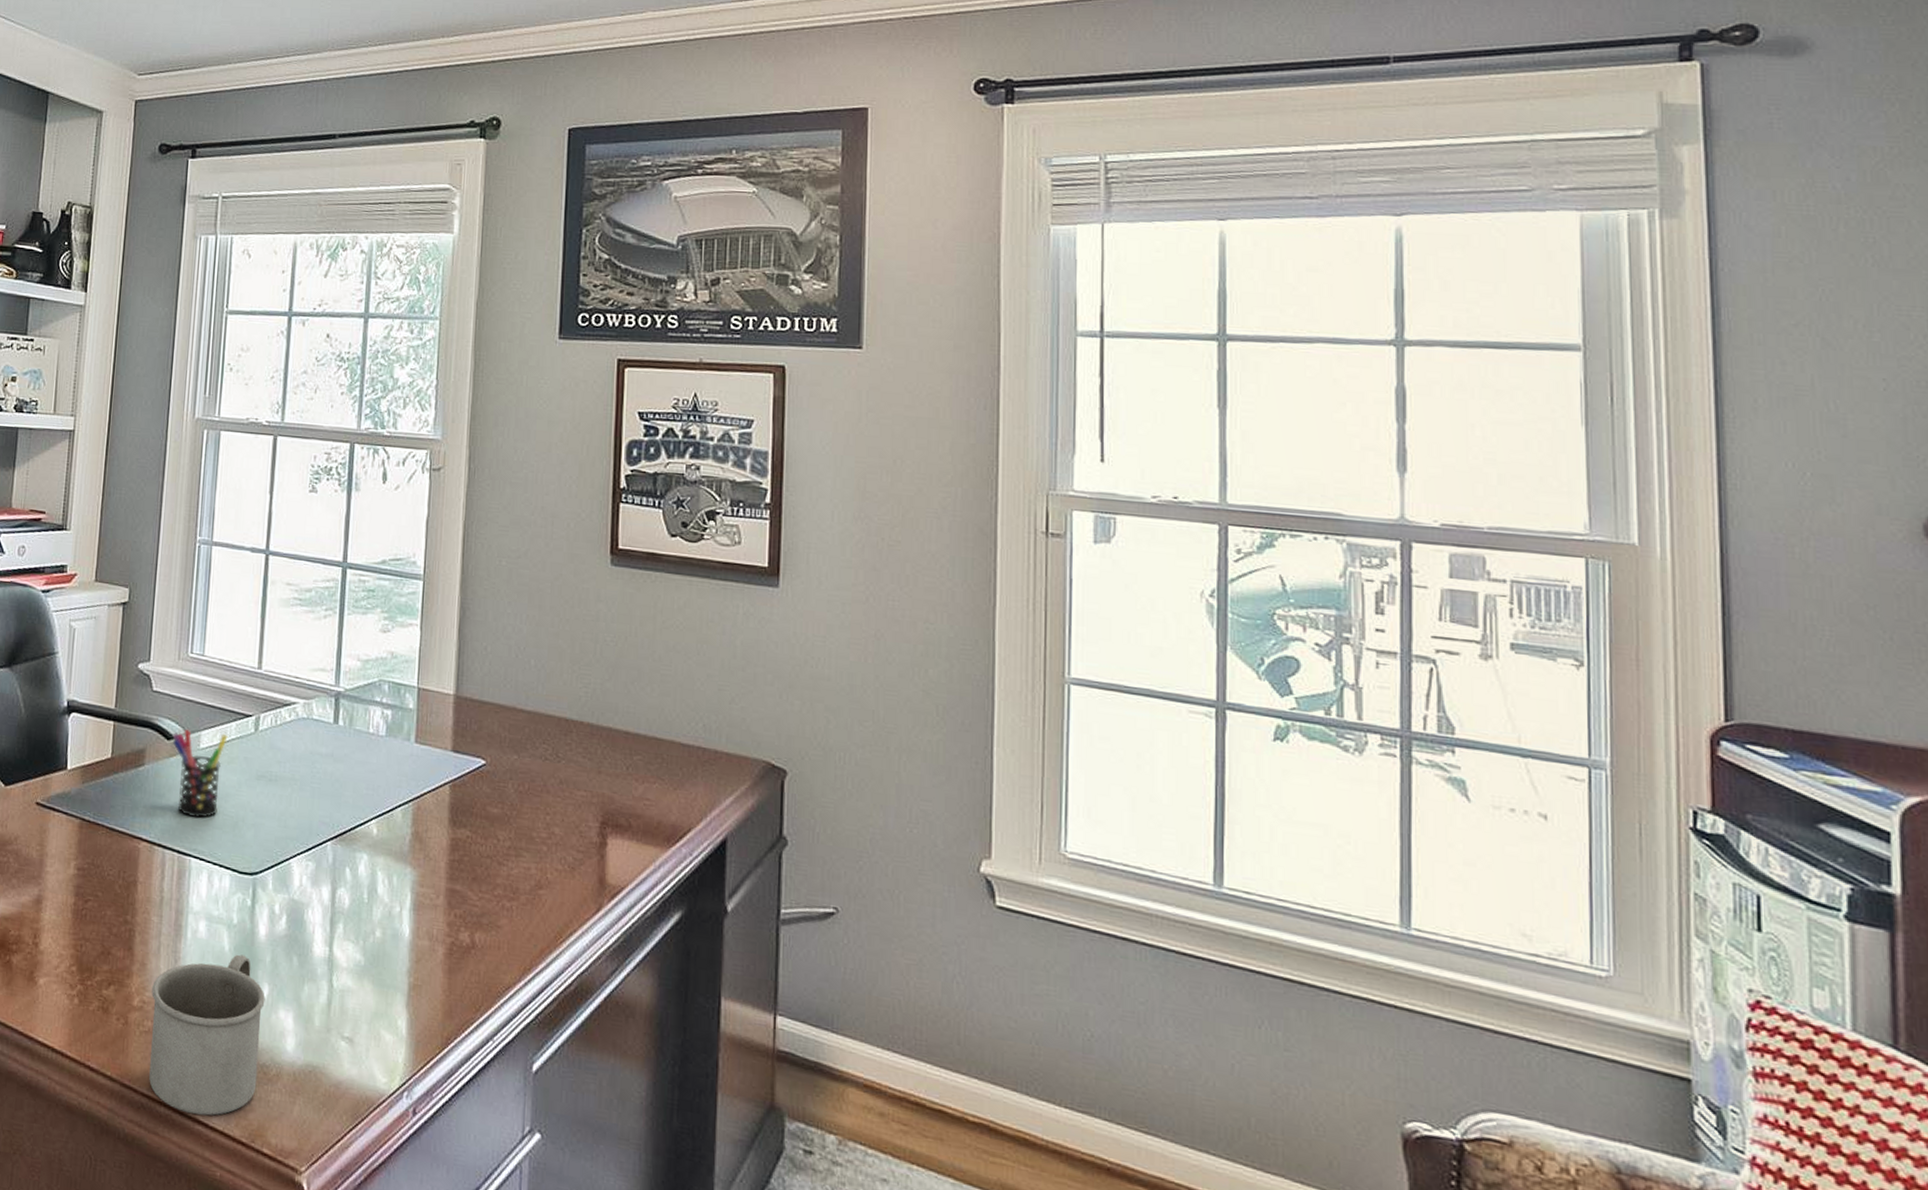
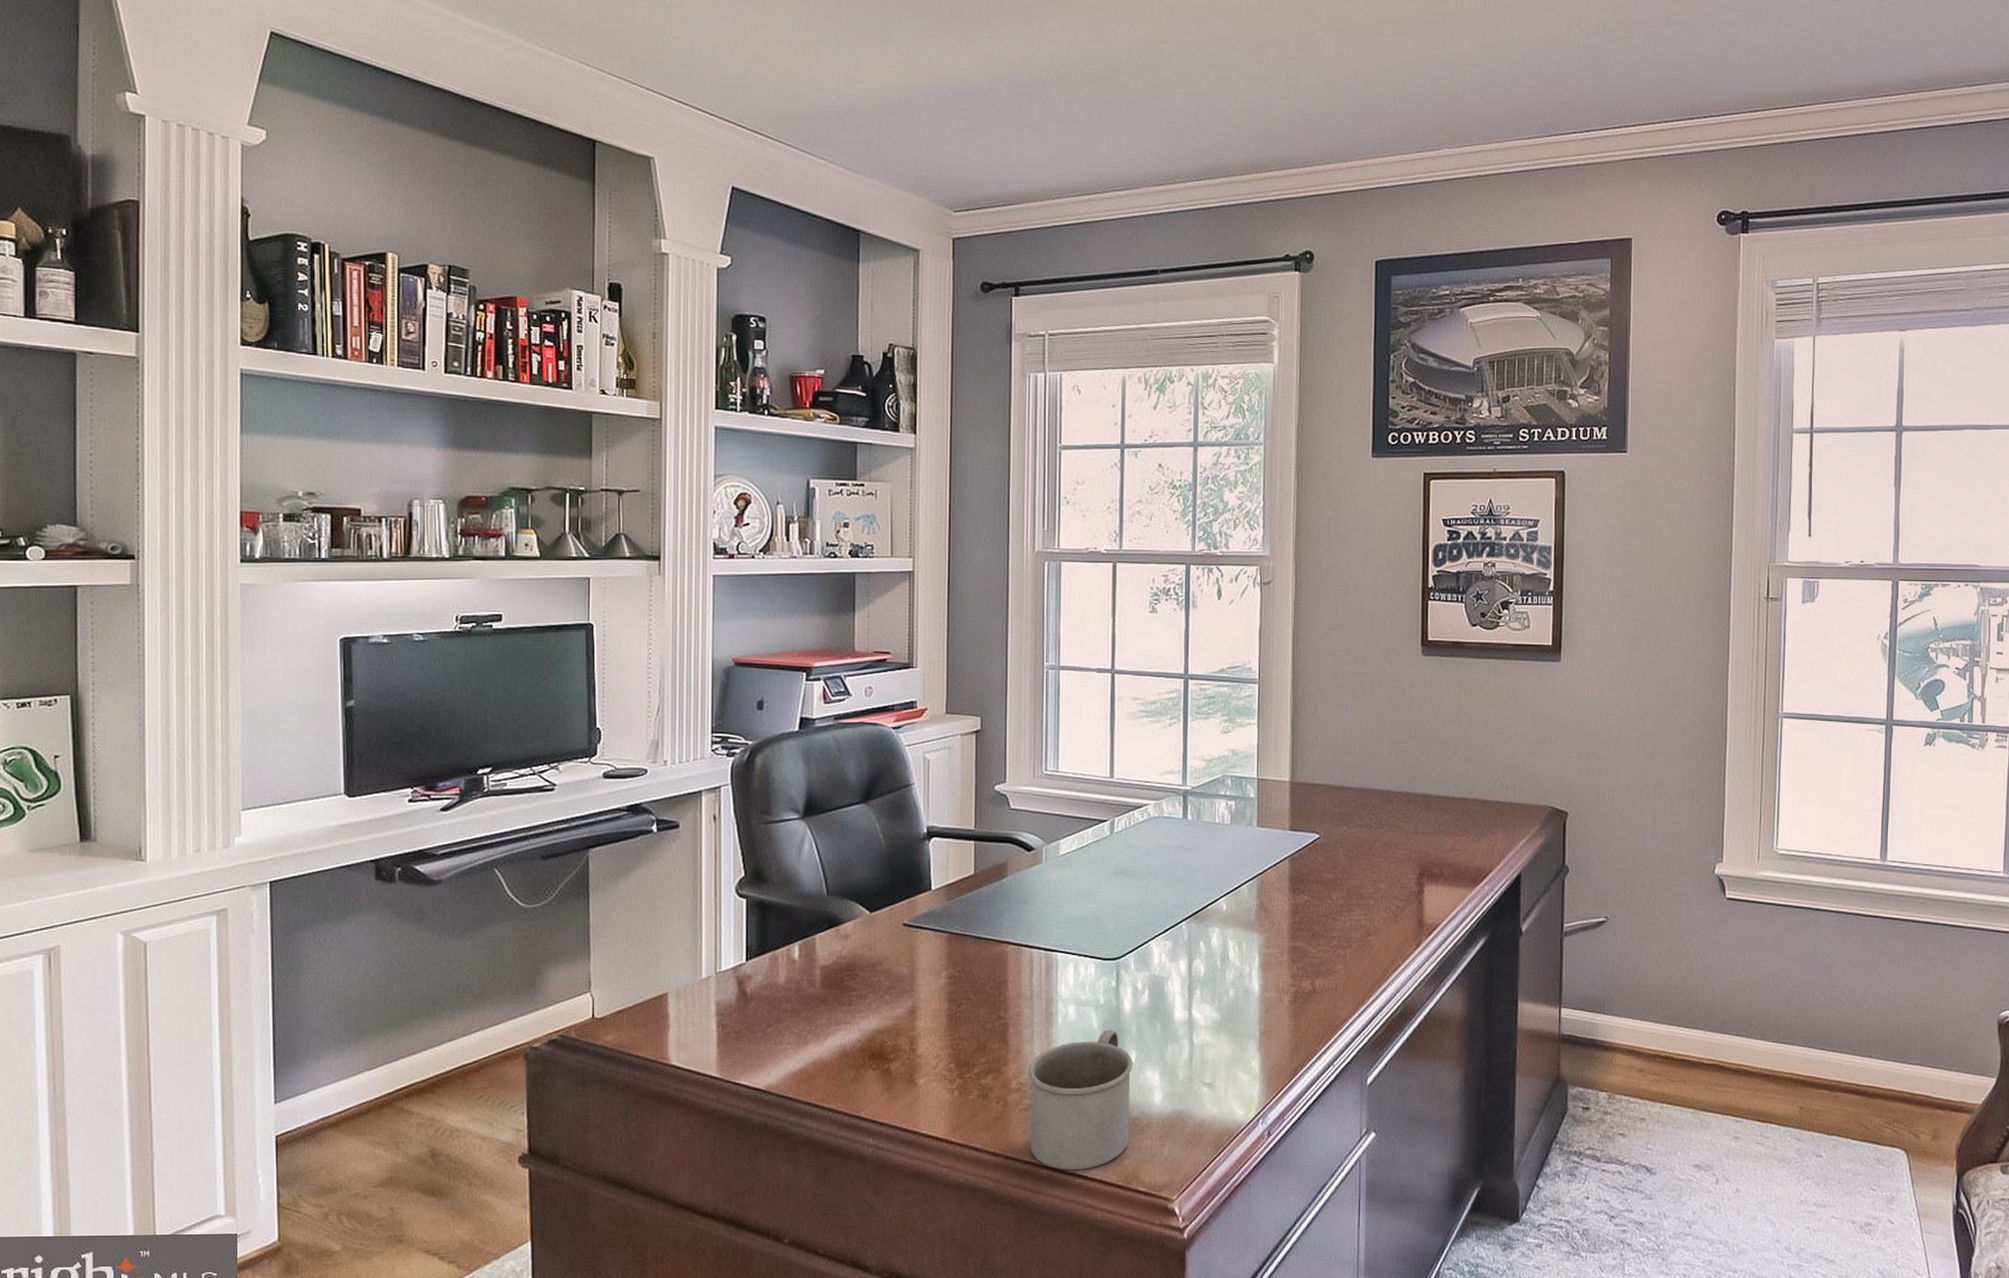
pen holder: present [172,729,228,818] -> none [1032,839,1085,917]

